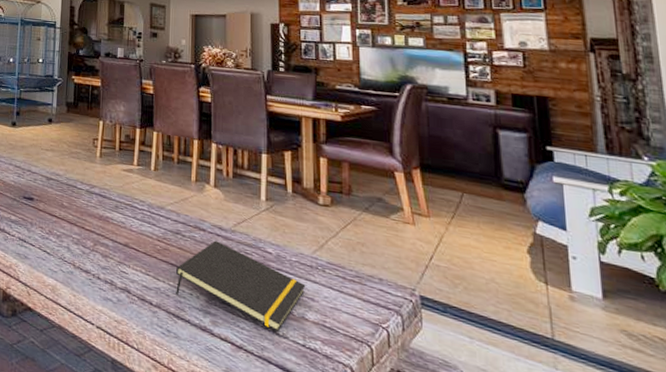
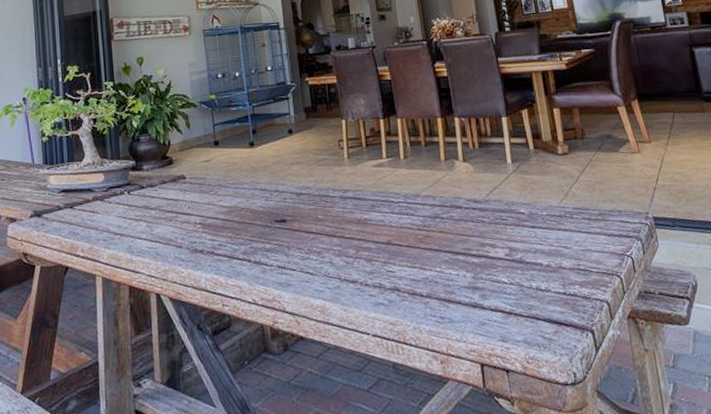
notepad: present [175,241,306,332] -> none [439,214,559,288]

